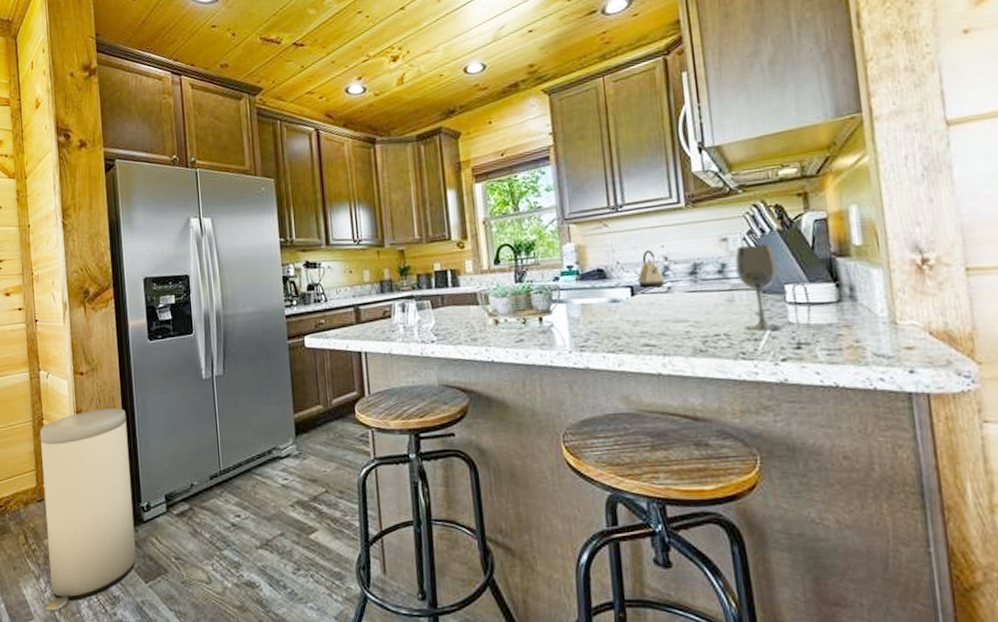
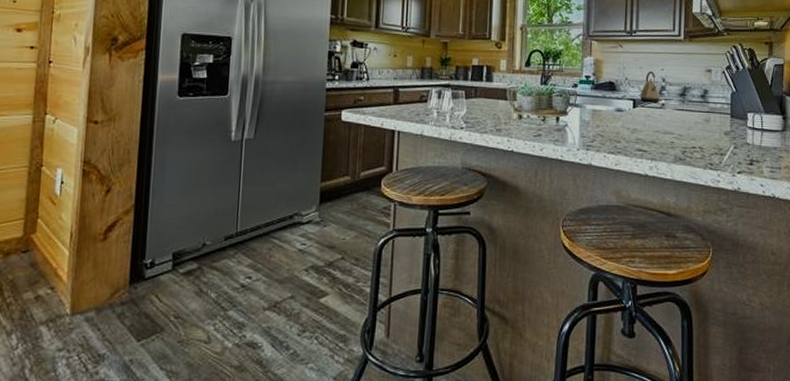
pedal bin: present [39,407,137,612] -> none [12,160,141,371]
wine glass: present [735,244,783,332] -> none [714,78,745,149]

